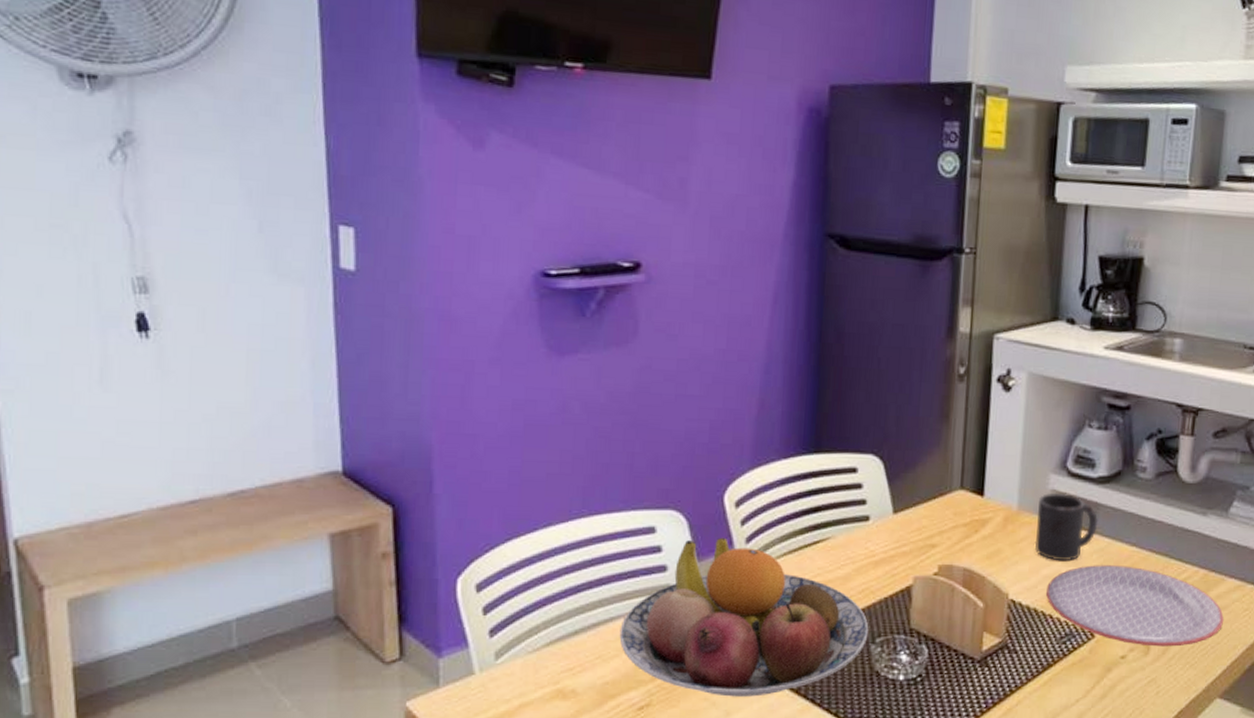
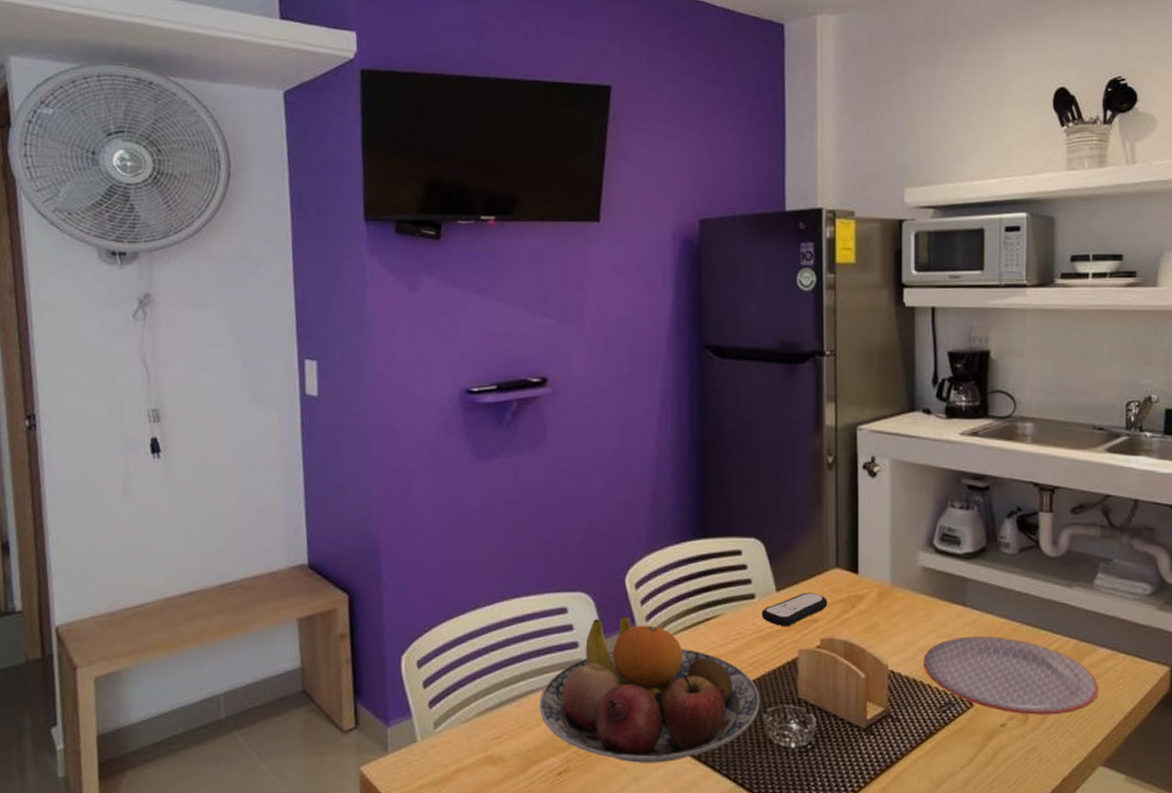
remote control: none [875,515,949,552] -> present [761,592,828,627]
mug: present [1034,494,1099,562] -> none [909,570,968,634]

